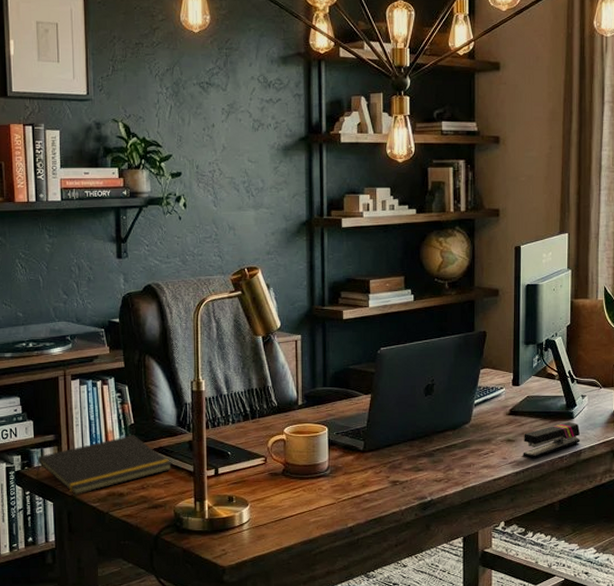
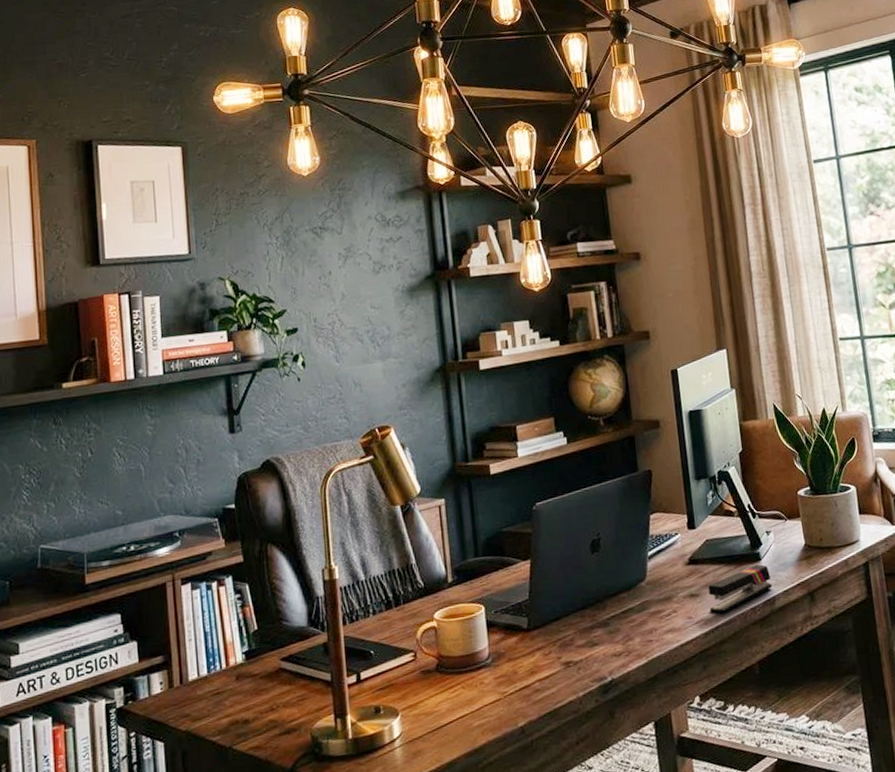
notepad: present [36,435,173,496] -> none [142,643,306,730]

